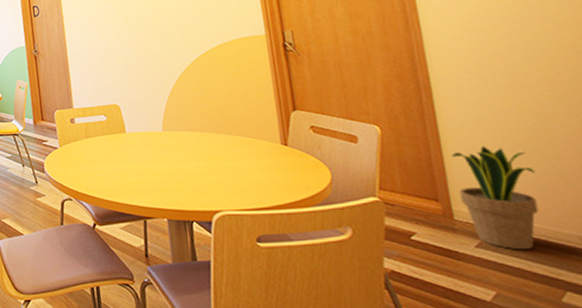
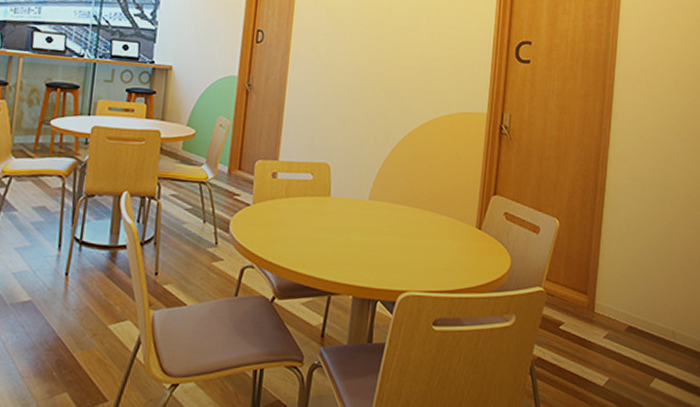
potted plant: present [451,146,539,250] -> none [603,247,658,342]

